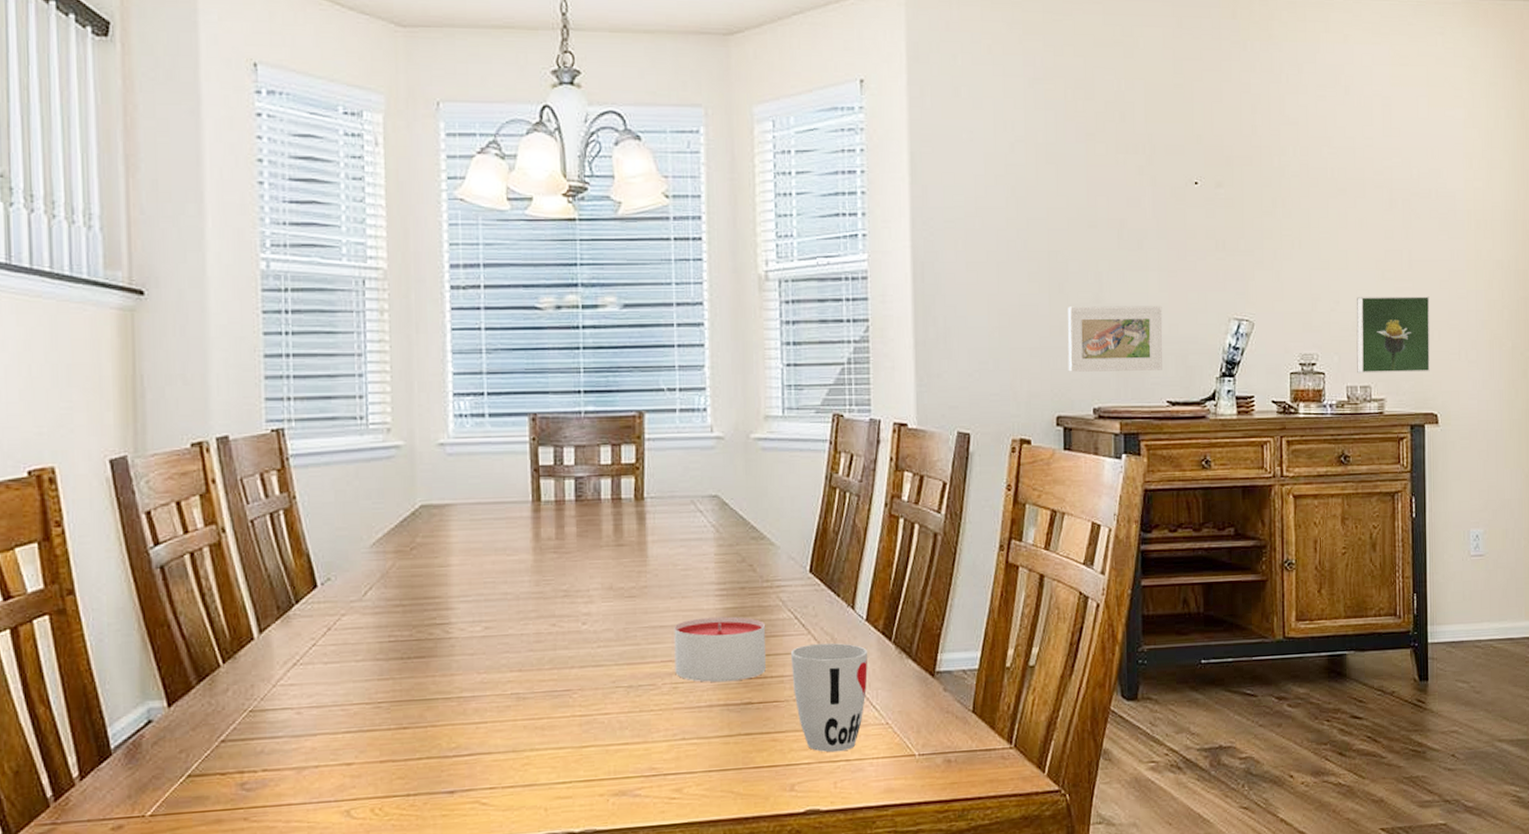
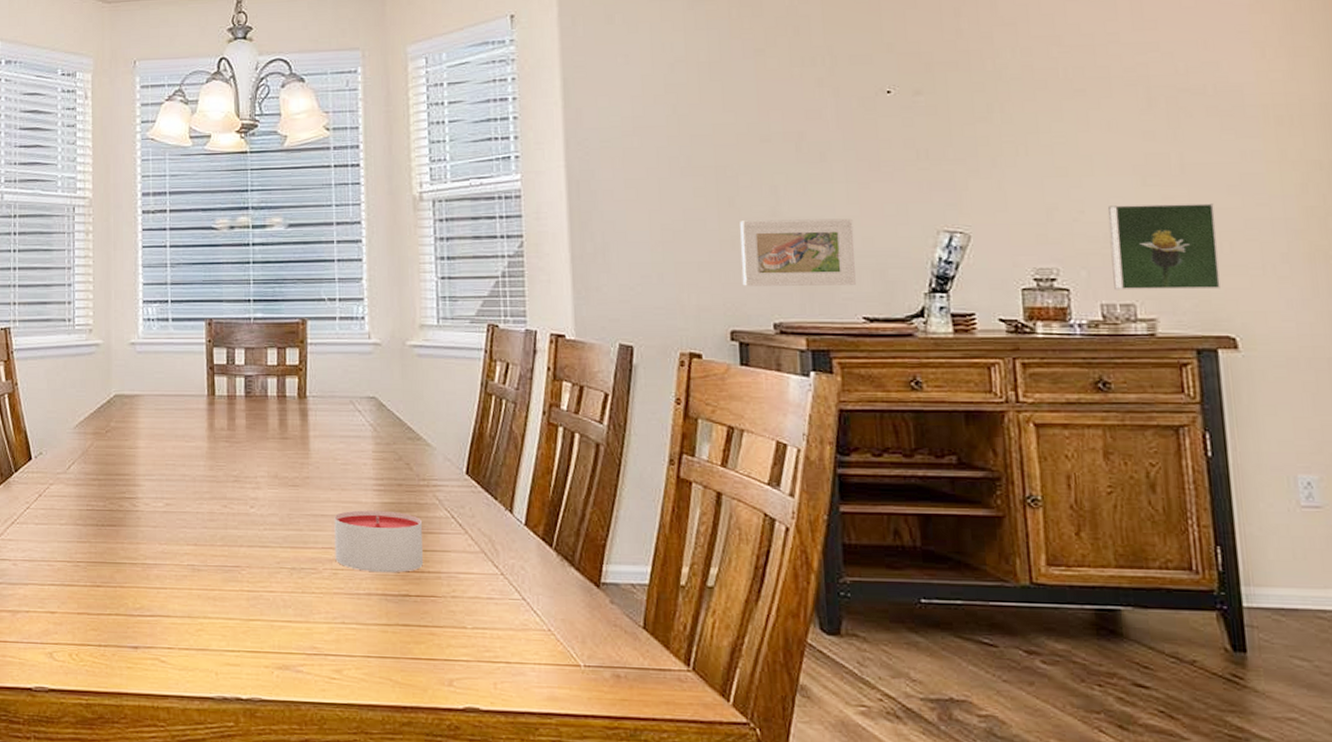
cup: present [791,643,868,753] -> none [448,543,528,653]

